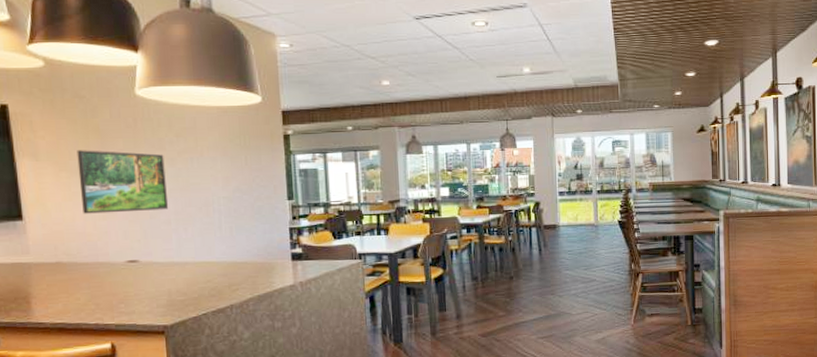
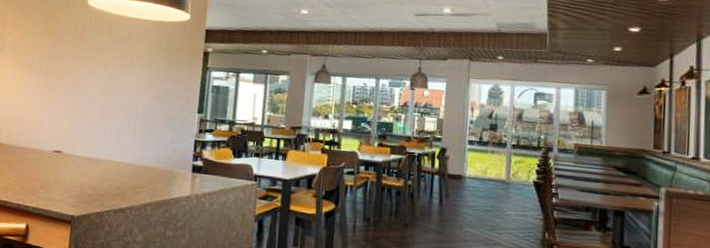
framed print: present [77,150,169,214] -> none [27,47,100,109]

